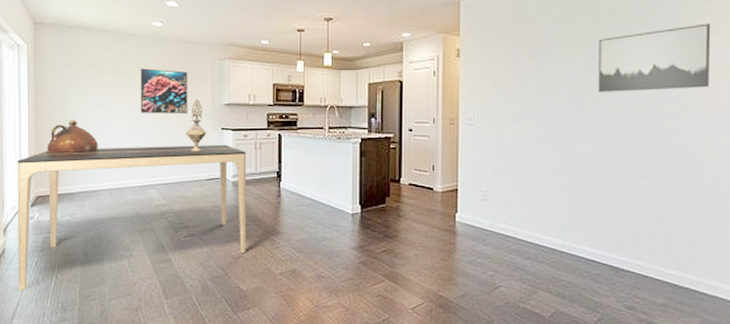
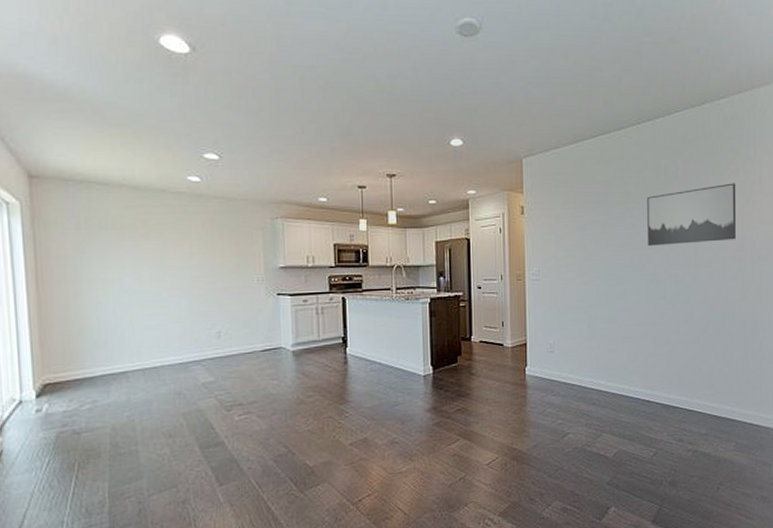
dining table: present [17,144,247,291] -> none [13,311,312,499]
ceramic jug: present [47,119,98,154] -> none [55,291,125,333]
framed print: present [140,68,188,114] -> none [174,229,236,281]
decorative urn: present [185,98,207,152] -> none [234,261,260,321]

